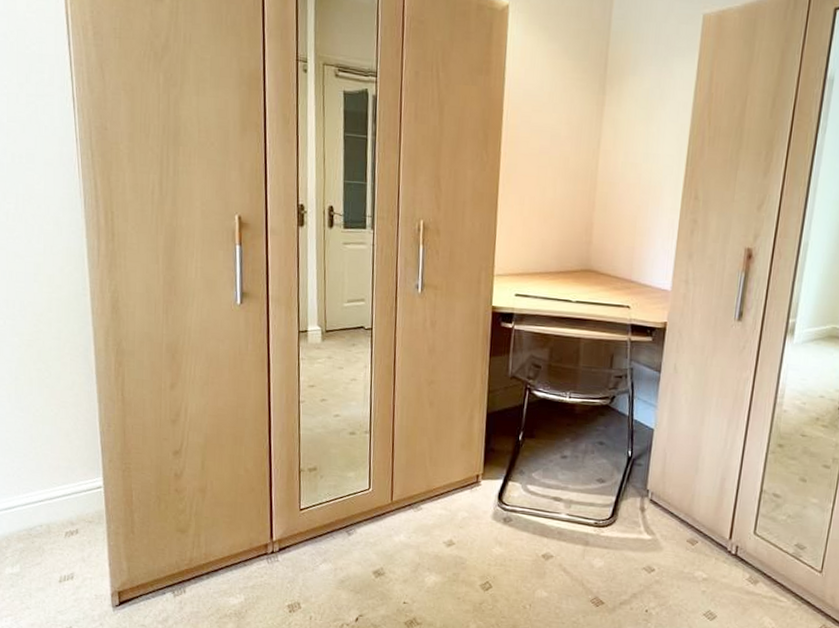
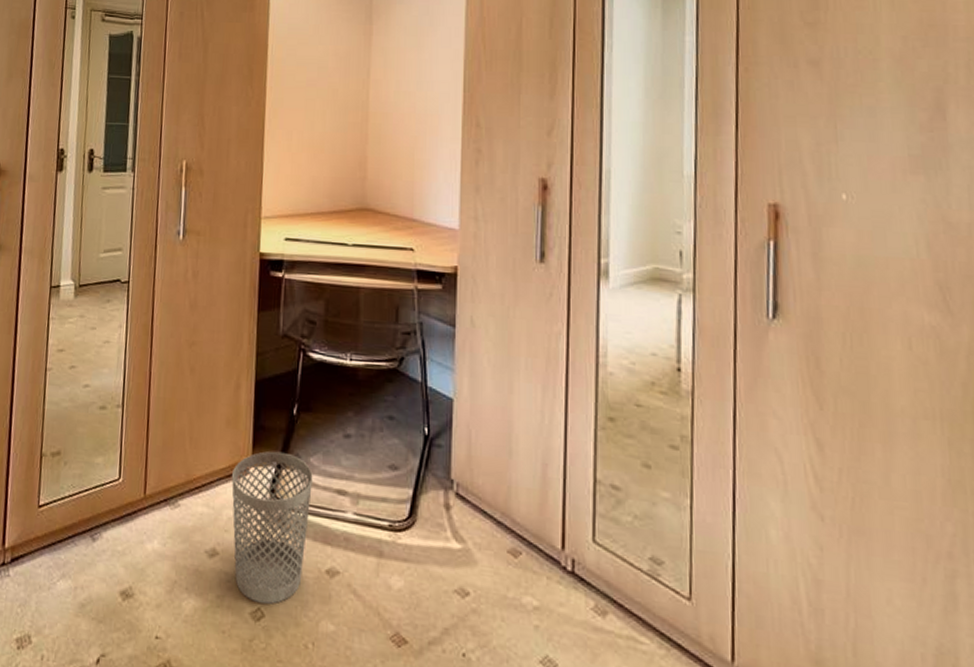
wastebasket: none [466,468,534,579] -> present [231,451,313,604]

